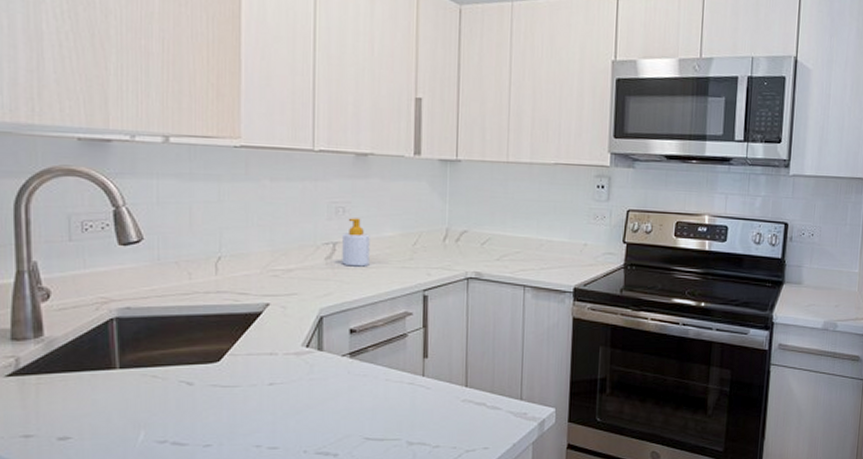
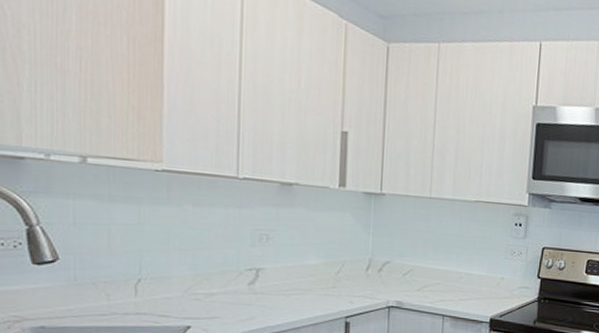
soap bottle: present [342,218,370,267] -> none [265,245,294,293]

